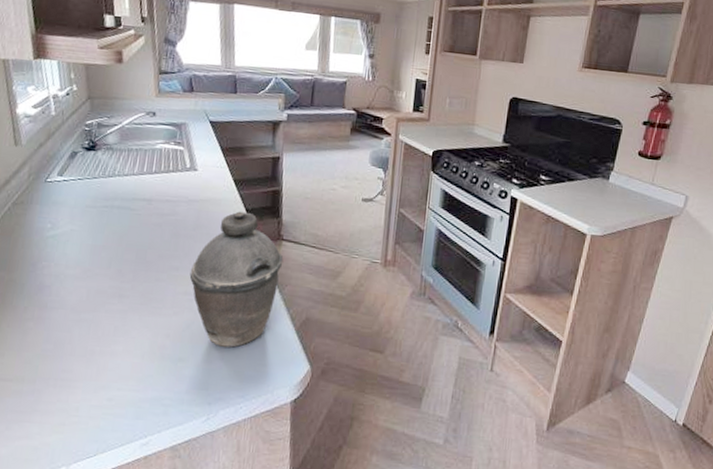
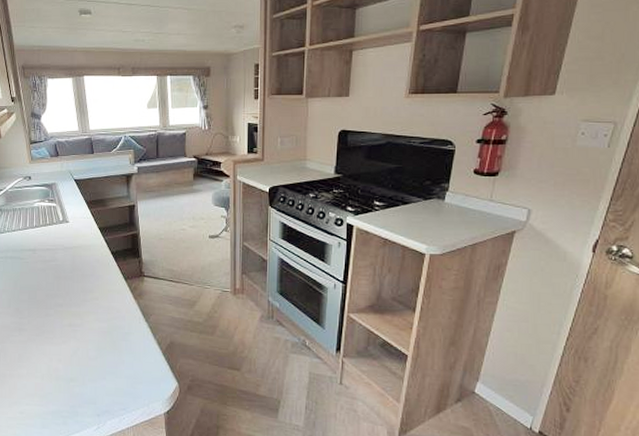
kettle: present [189,211,284,348] -> none [72,254,147,369]

